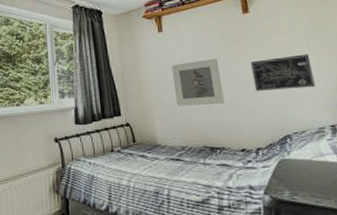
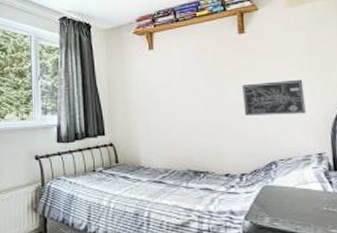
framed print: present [171,58,225,106] -> none [160,80,212,128]

